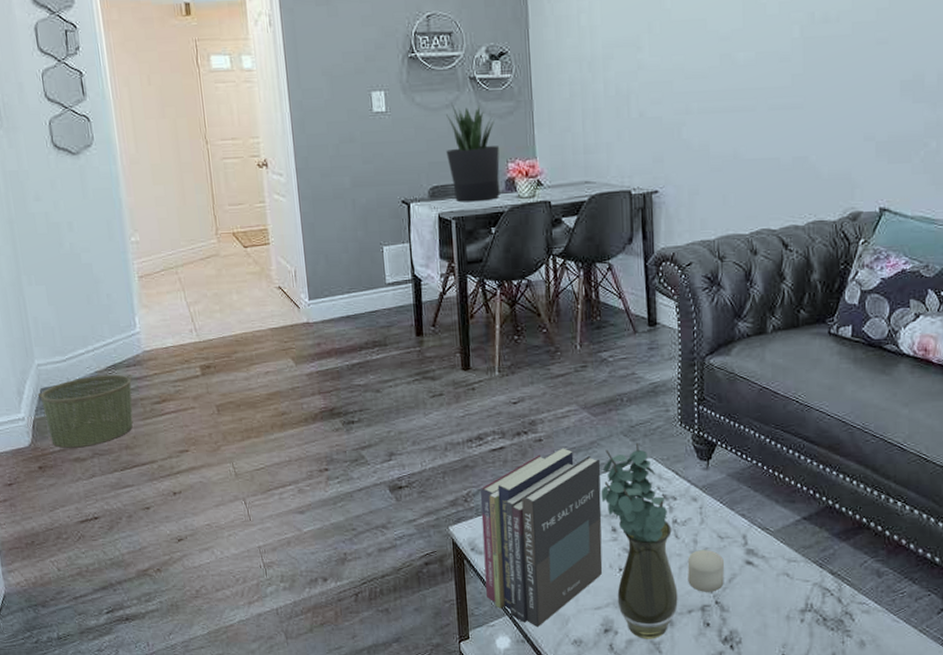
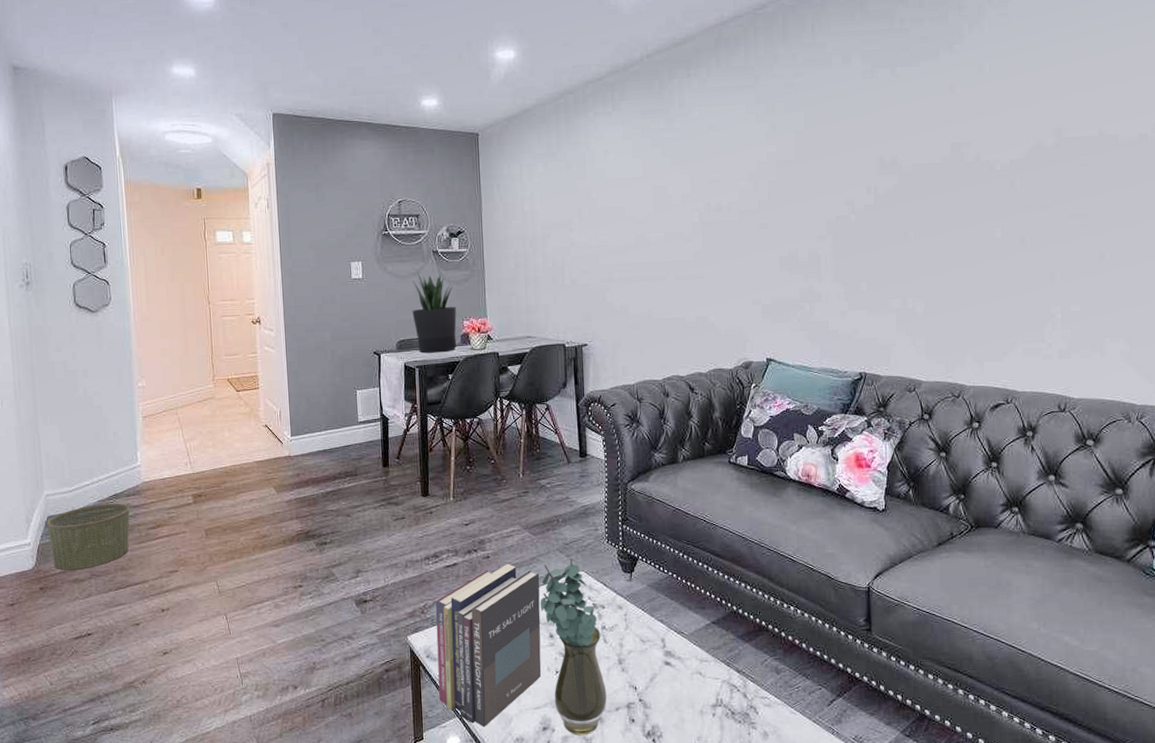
candle: present [687,550,724,592] -> none [615,653,646,691]

